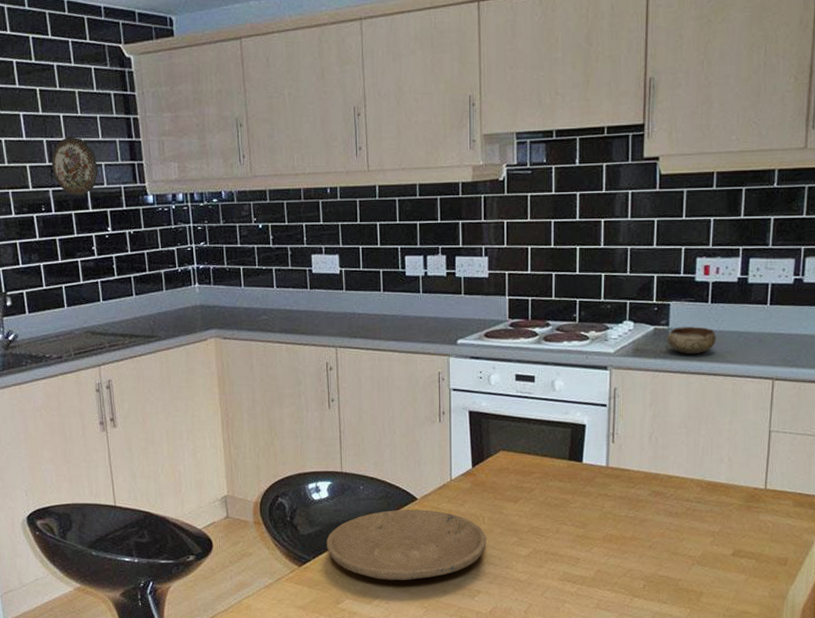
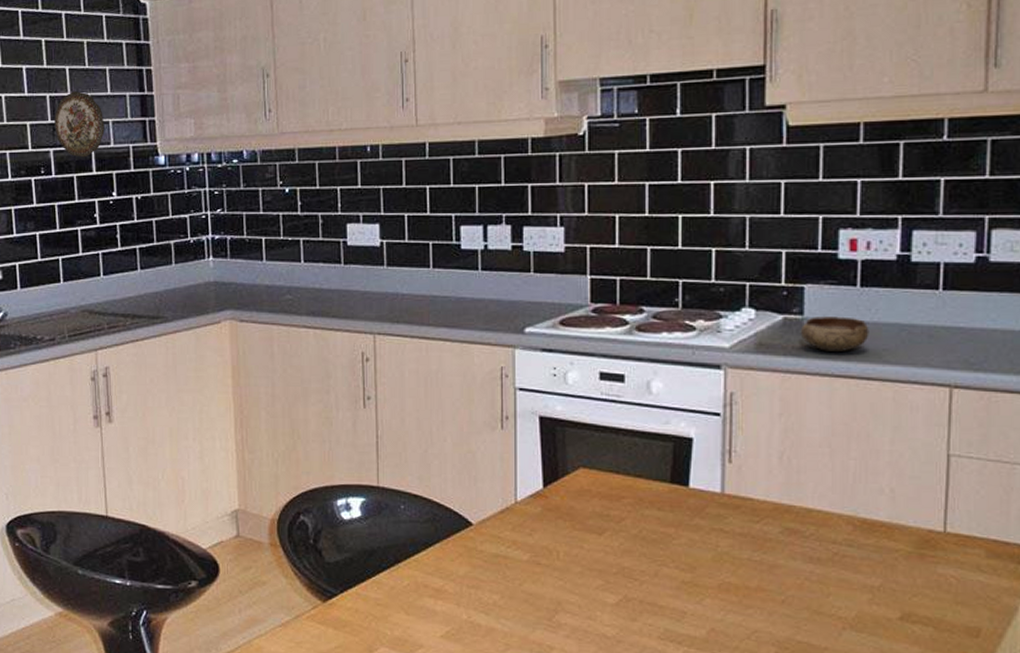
plate: present [327,510,487,580] -> none [358,537,562,627]

